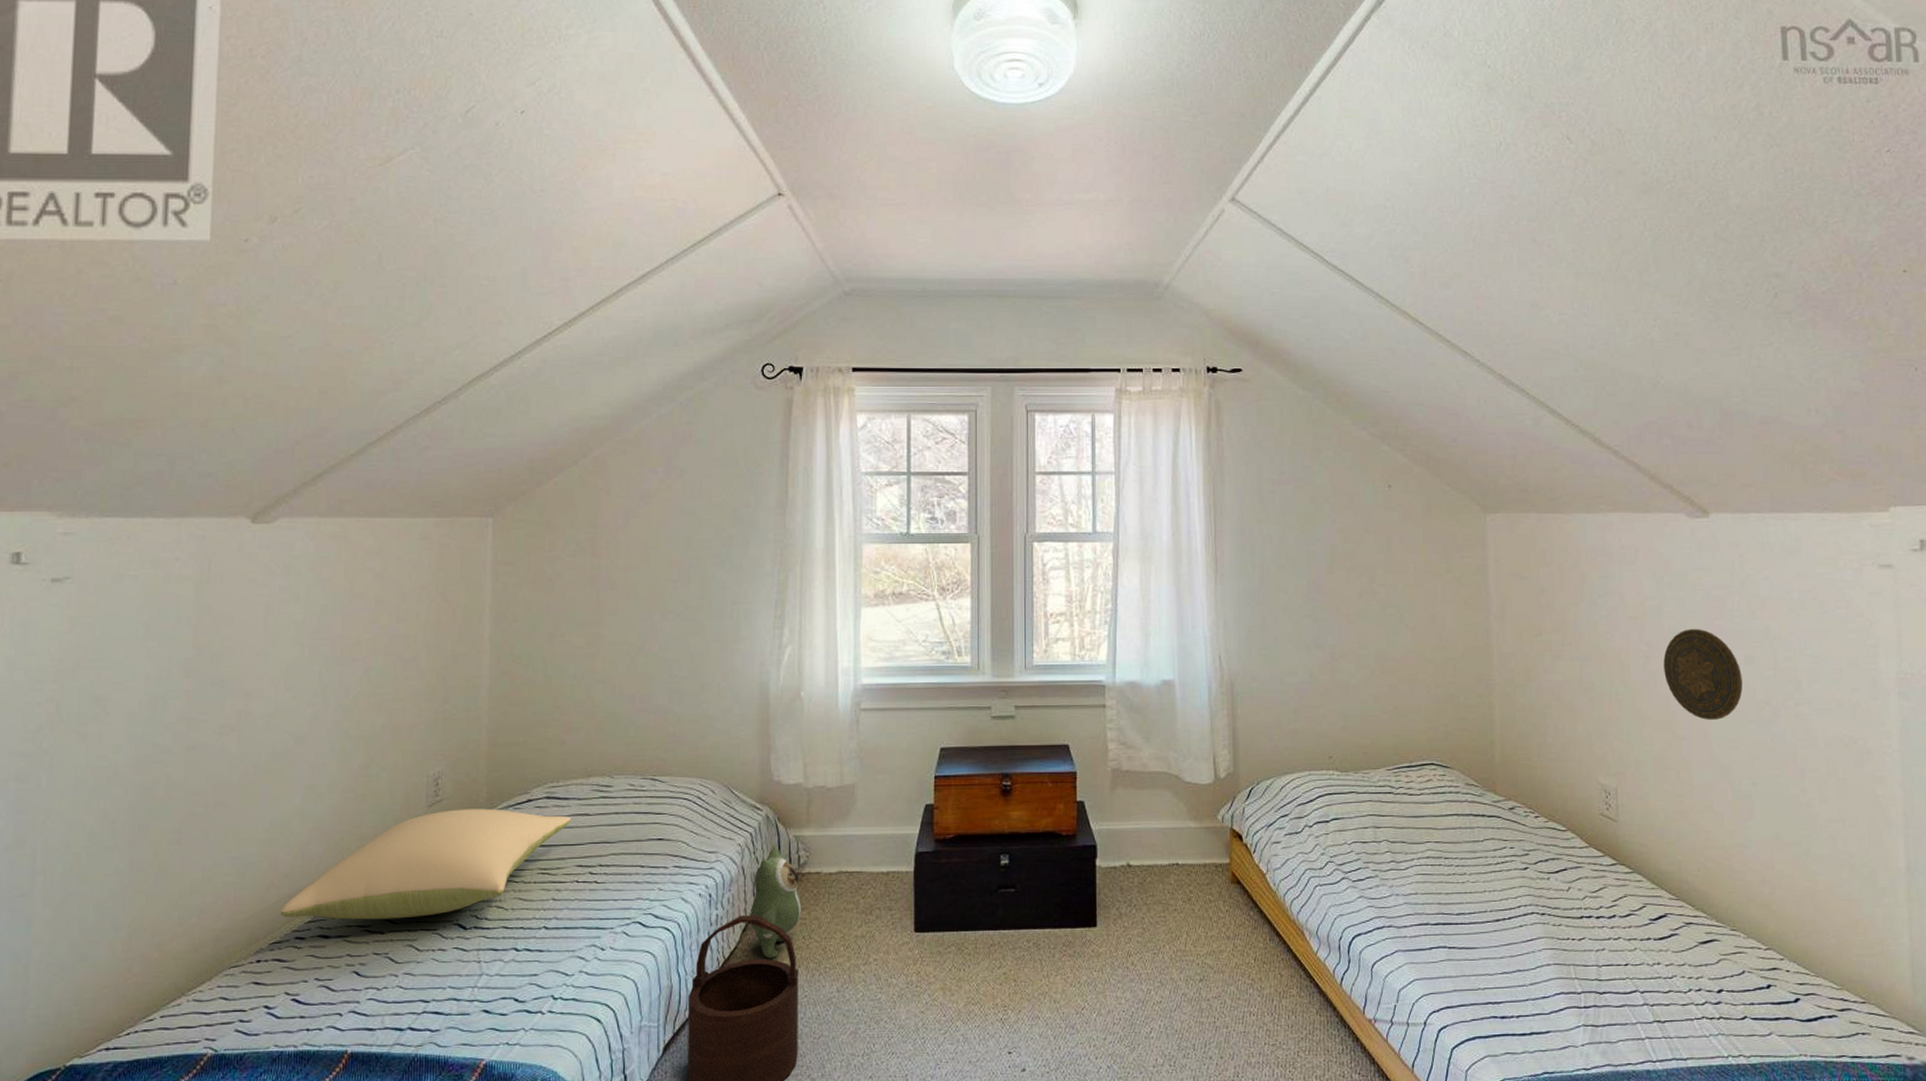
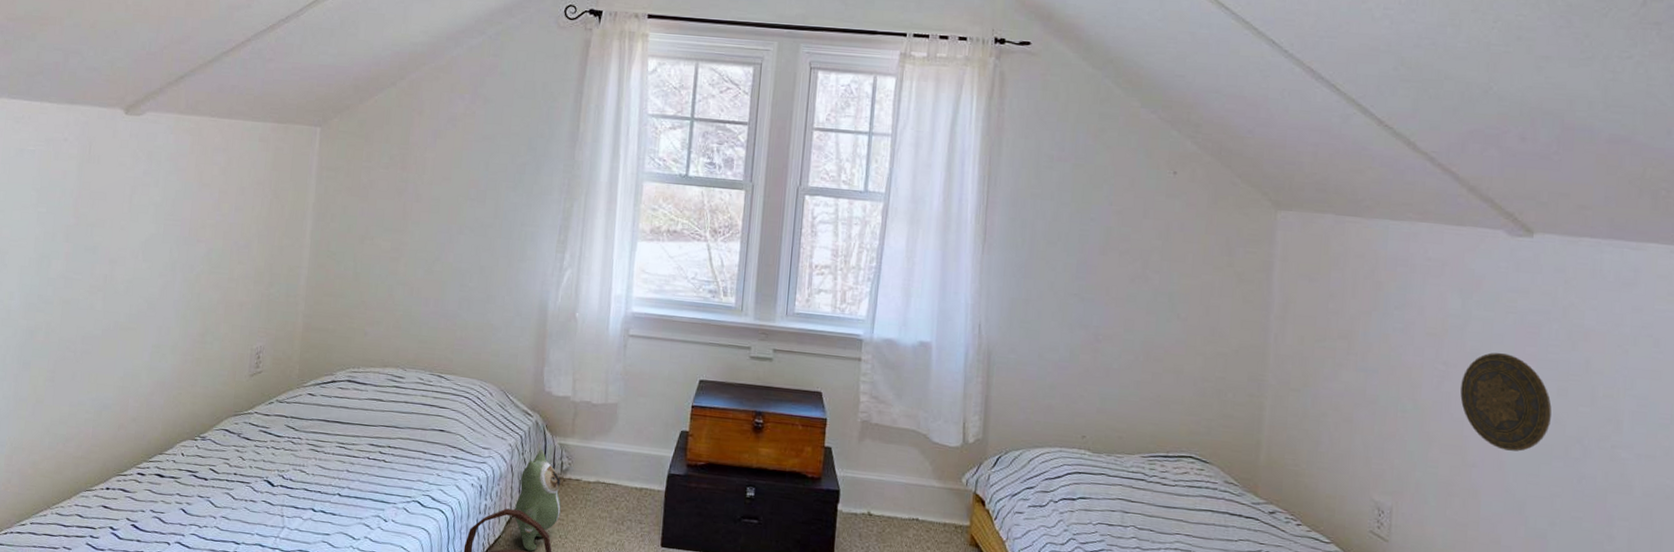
pillow: present [280,808,572,920] -> none [126,381,368,471]

